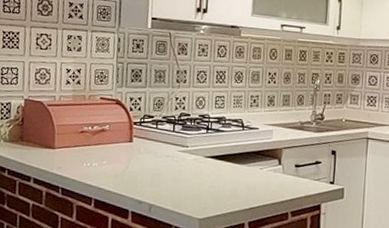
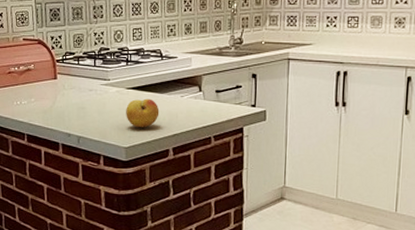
fruit: none [202,168,237,199] -> present [126,98,160,128]

